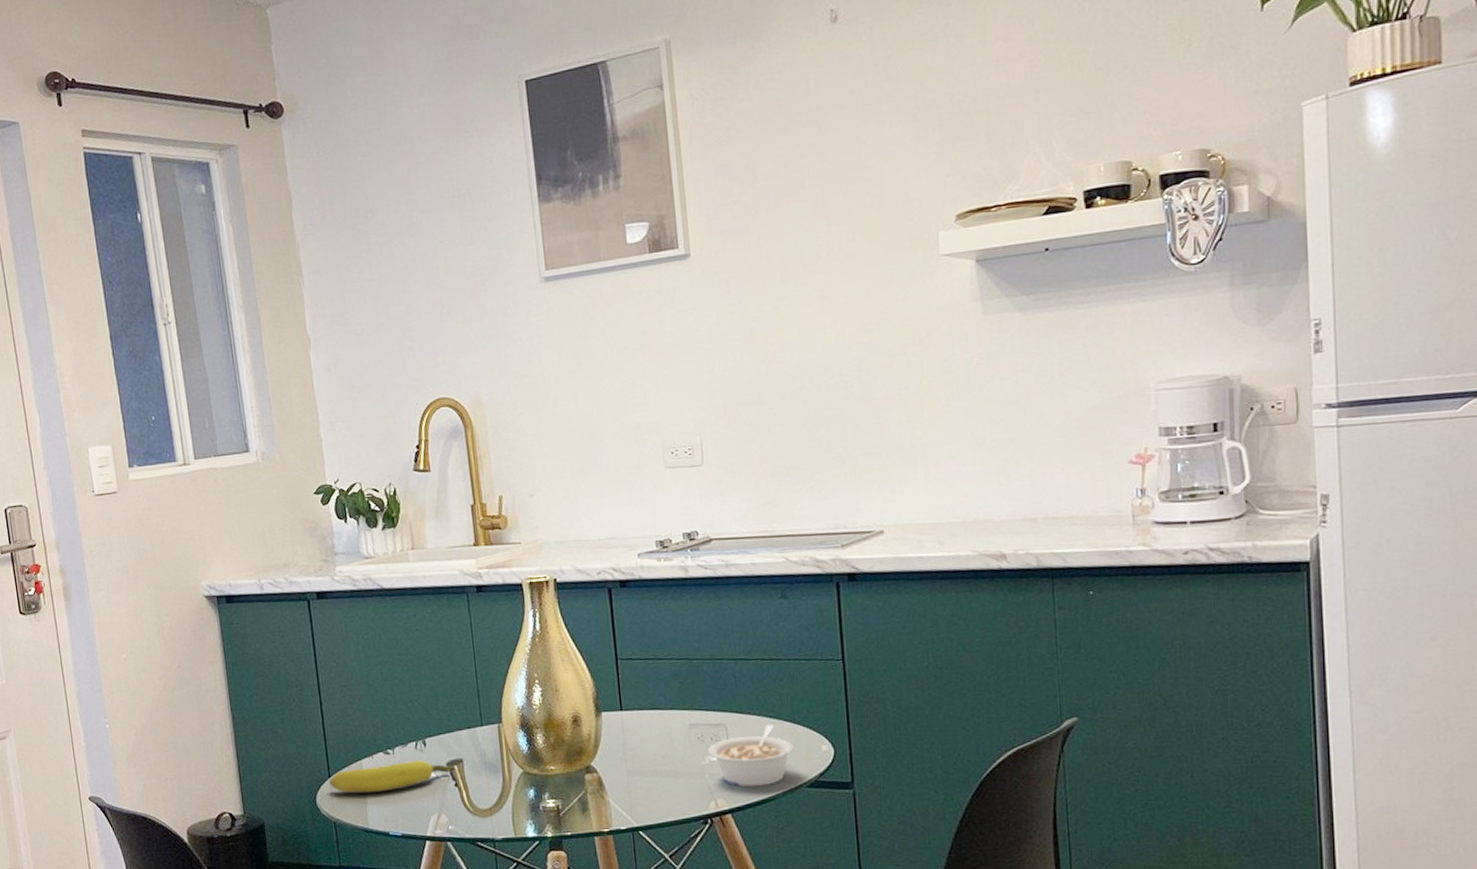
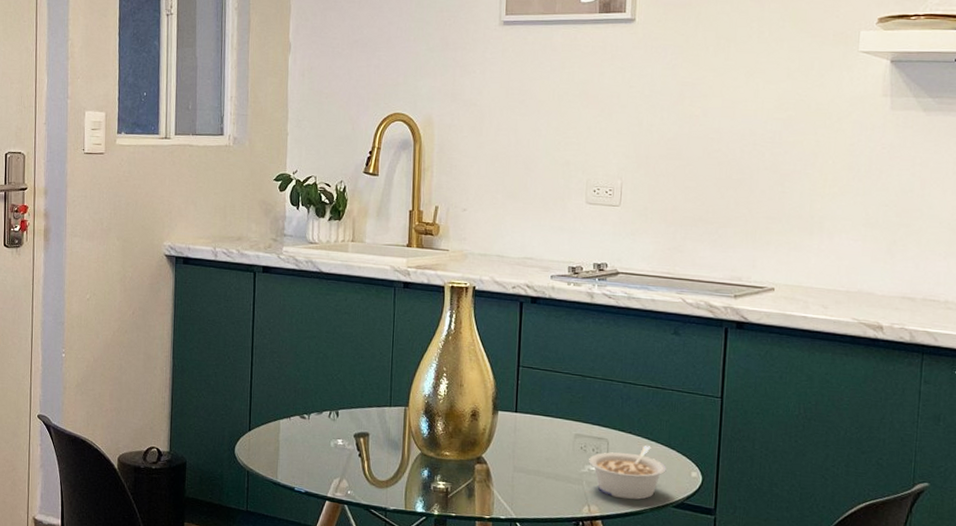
banana: present [329,760,456,793] -> none [249,426,362,451]

